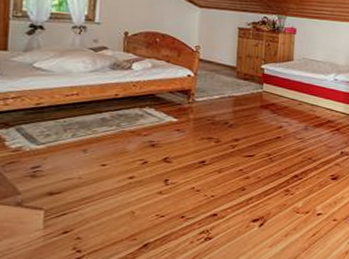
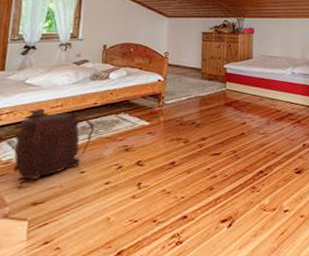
backpack: none [23,95,116,170] -> present [13,108,94,181]

